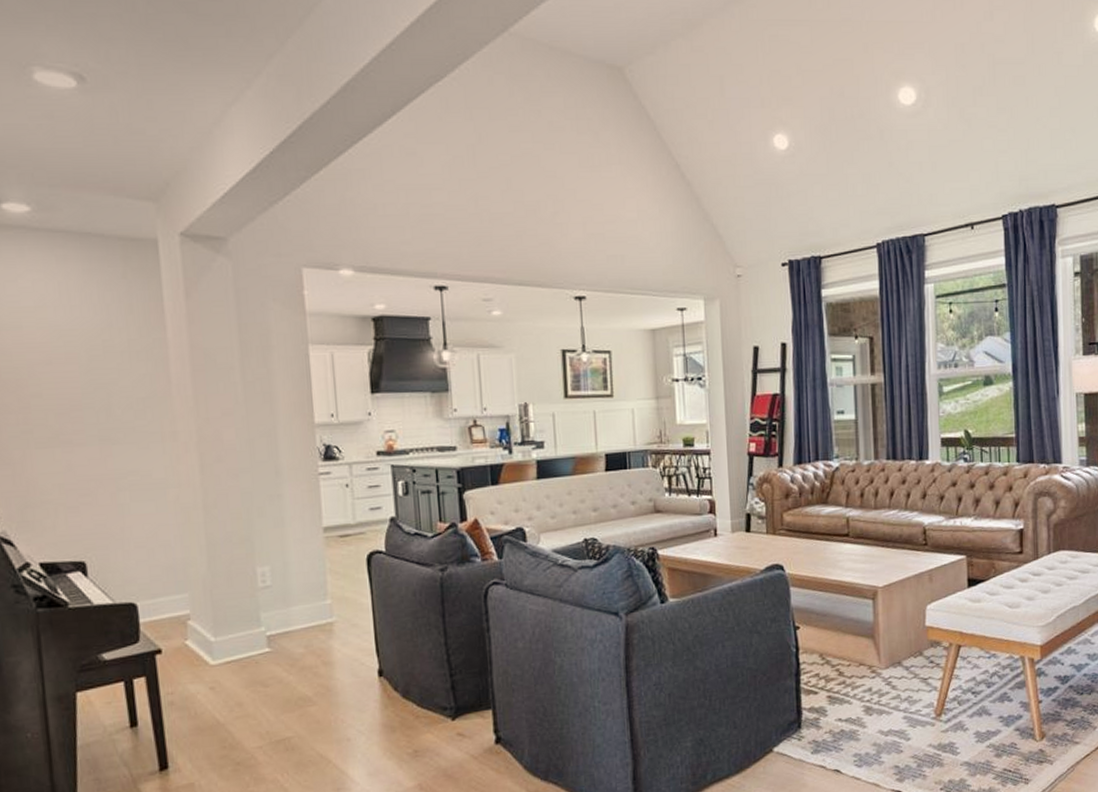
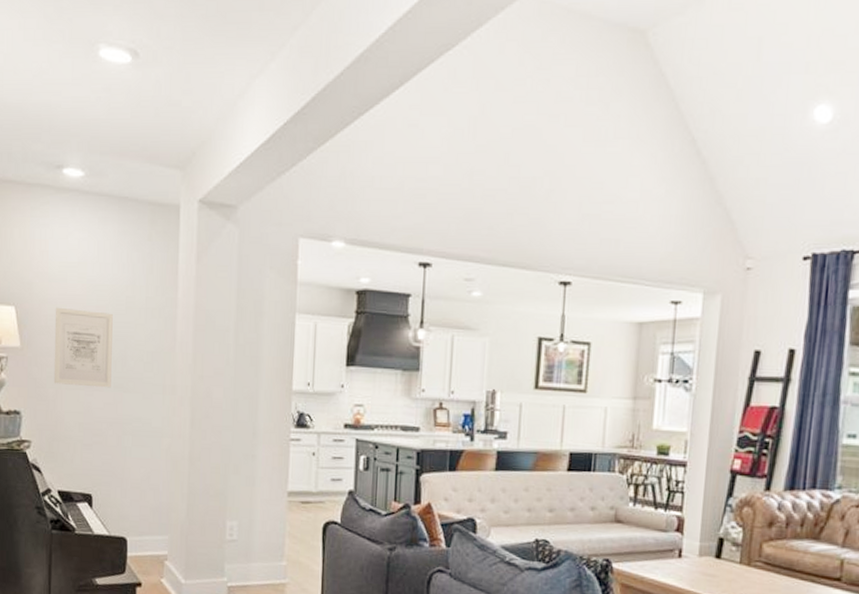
wall art: none [11,358,95,444] -> present [53,307,113,388]

